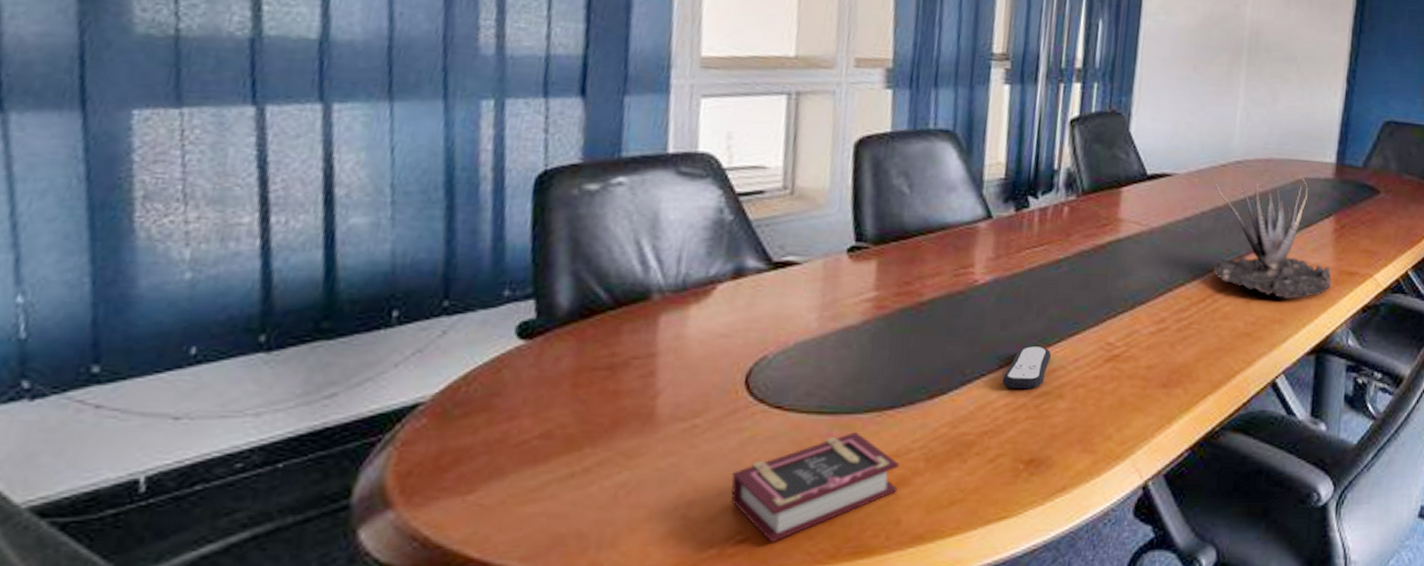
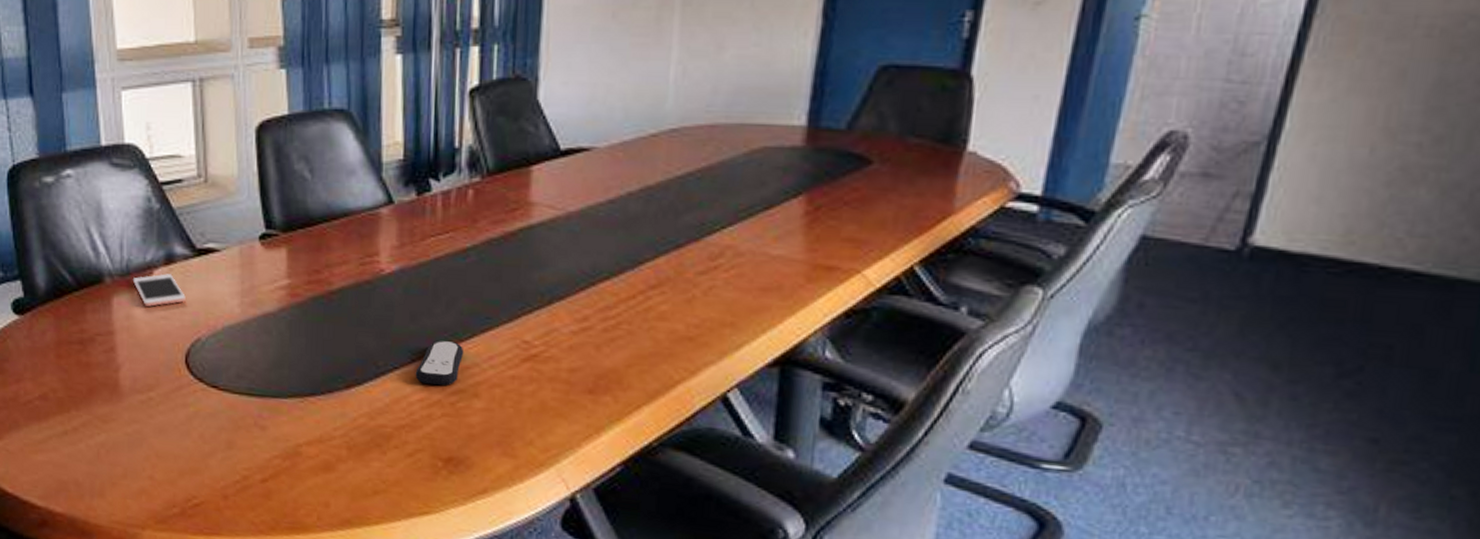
cell phone: none [688,288,754,324] -> present [132,273,186,307]
book: present [730,431,899,543] -> none [184,414,324,510]
plant: present [1213,175,1332,300] -> none [644,144,802,299]

